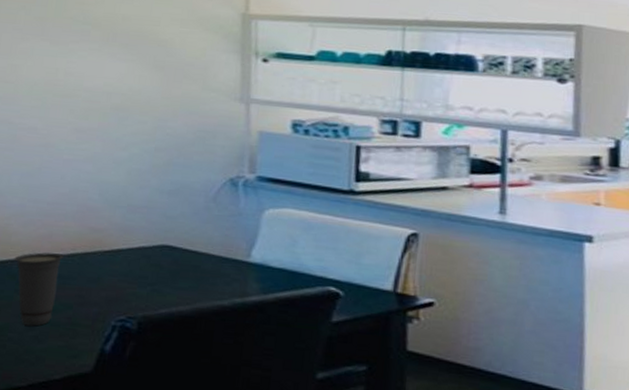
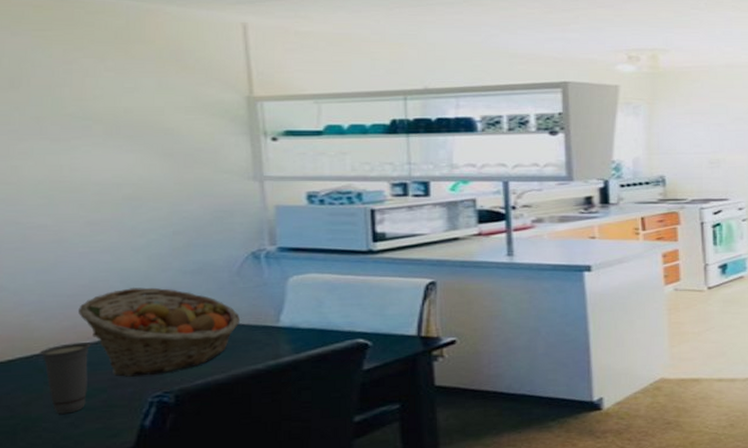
fruit basket: none [55,201,211,297] -> present [78,287,240,377]

